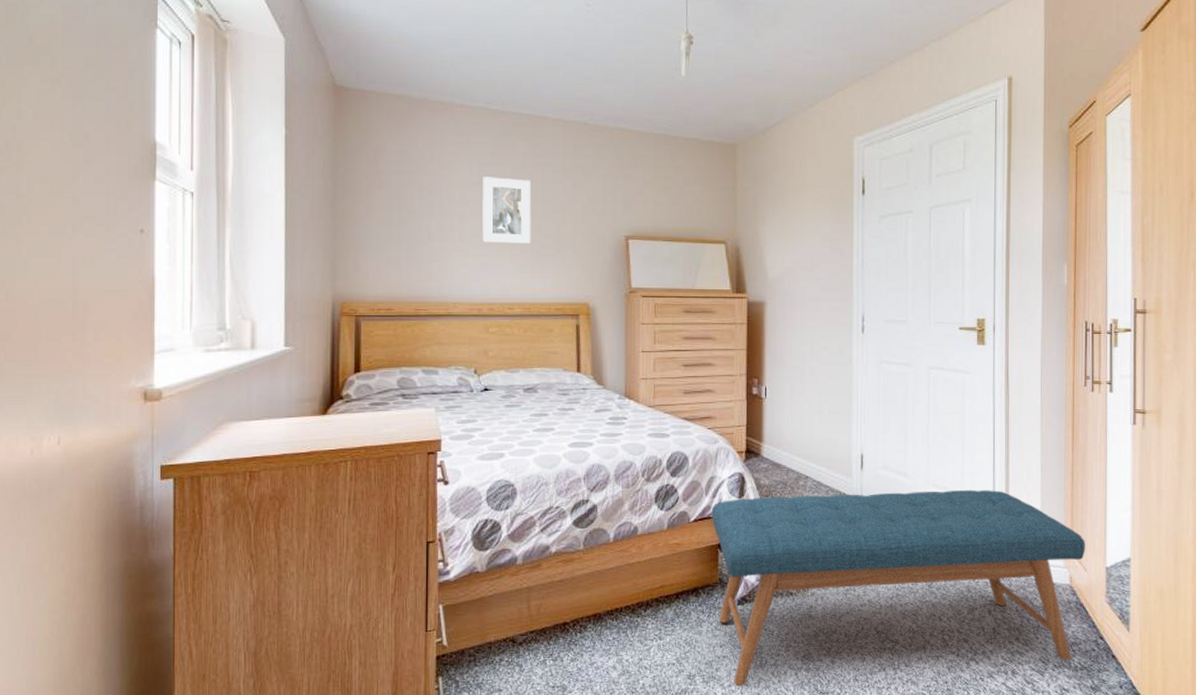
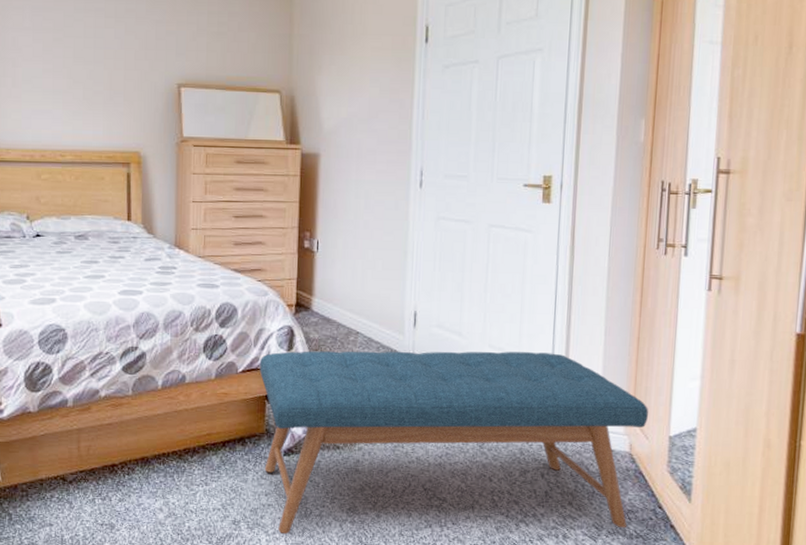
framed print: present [482,177,531,244] -> none [34,21,84,91]

